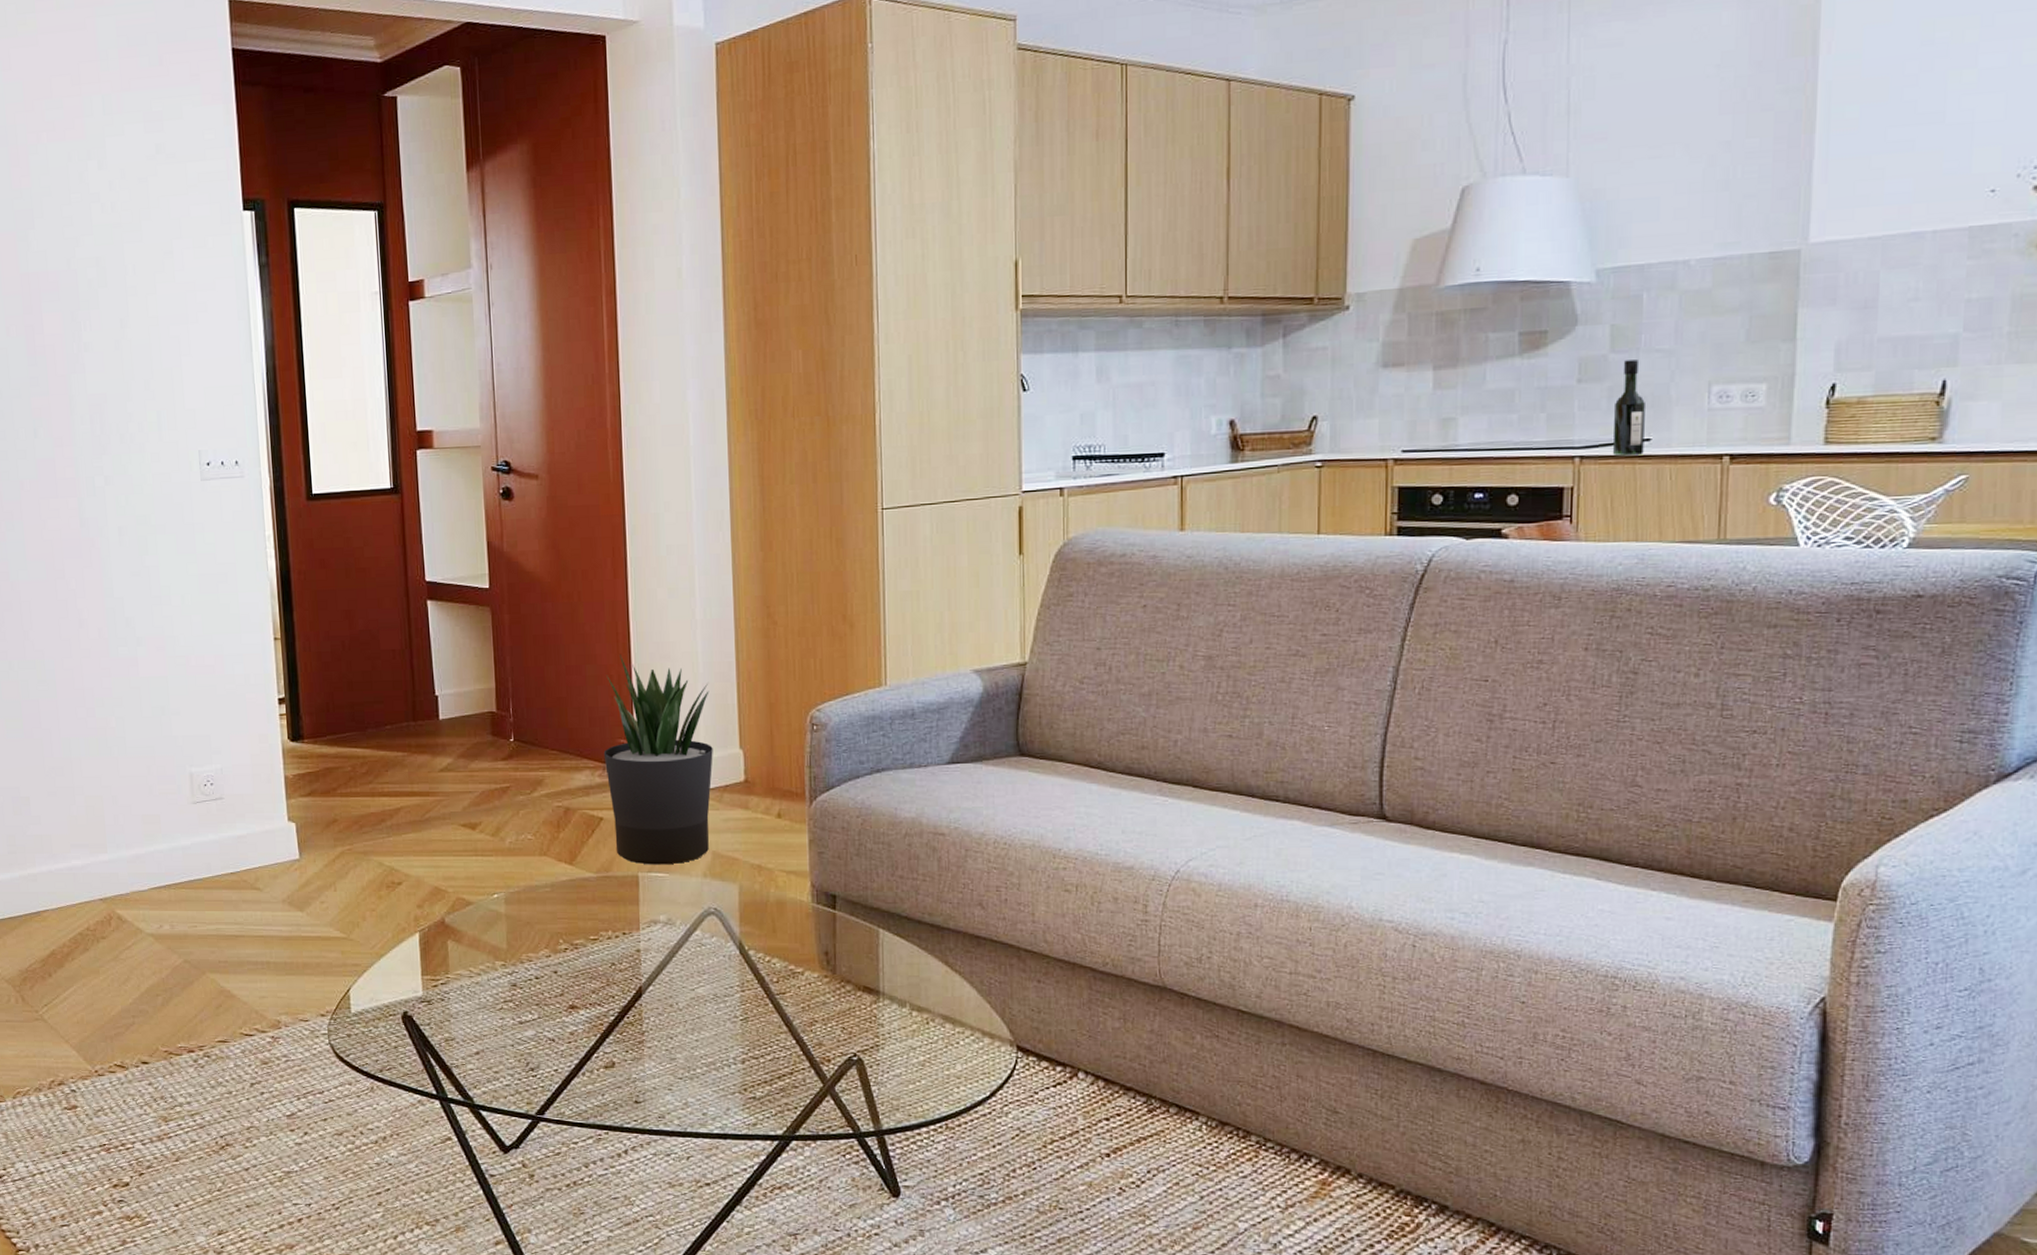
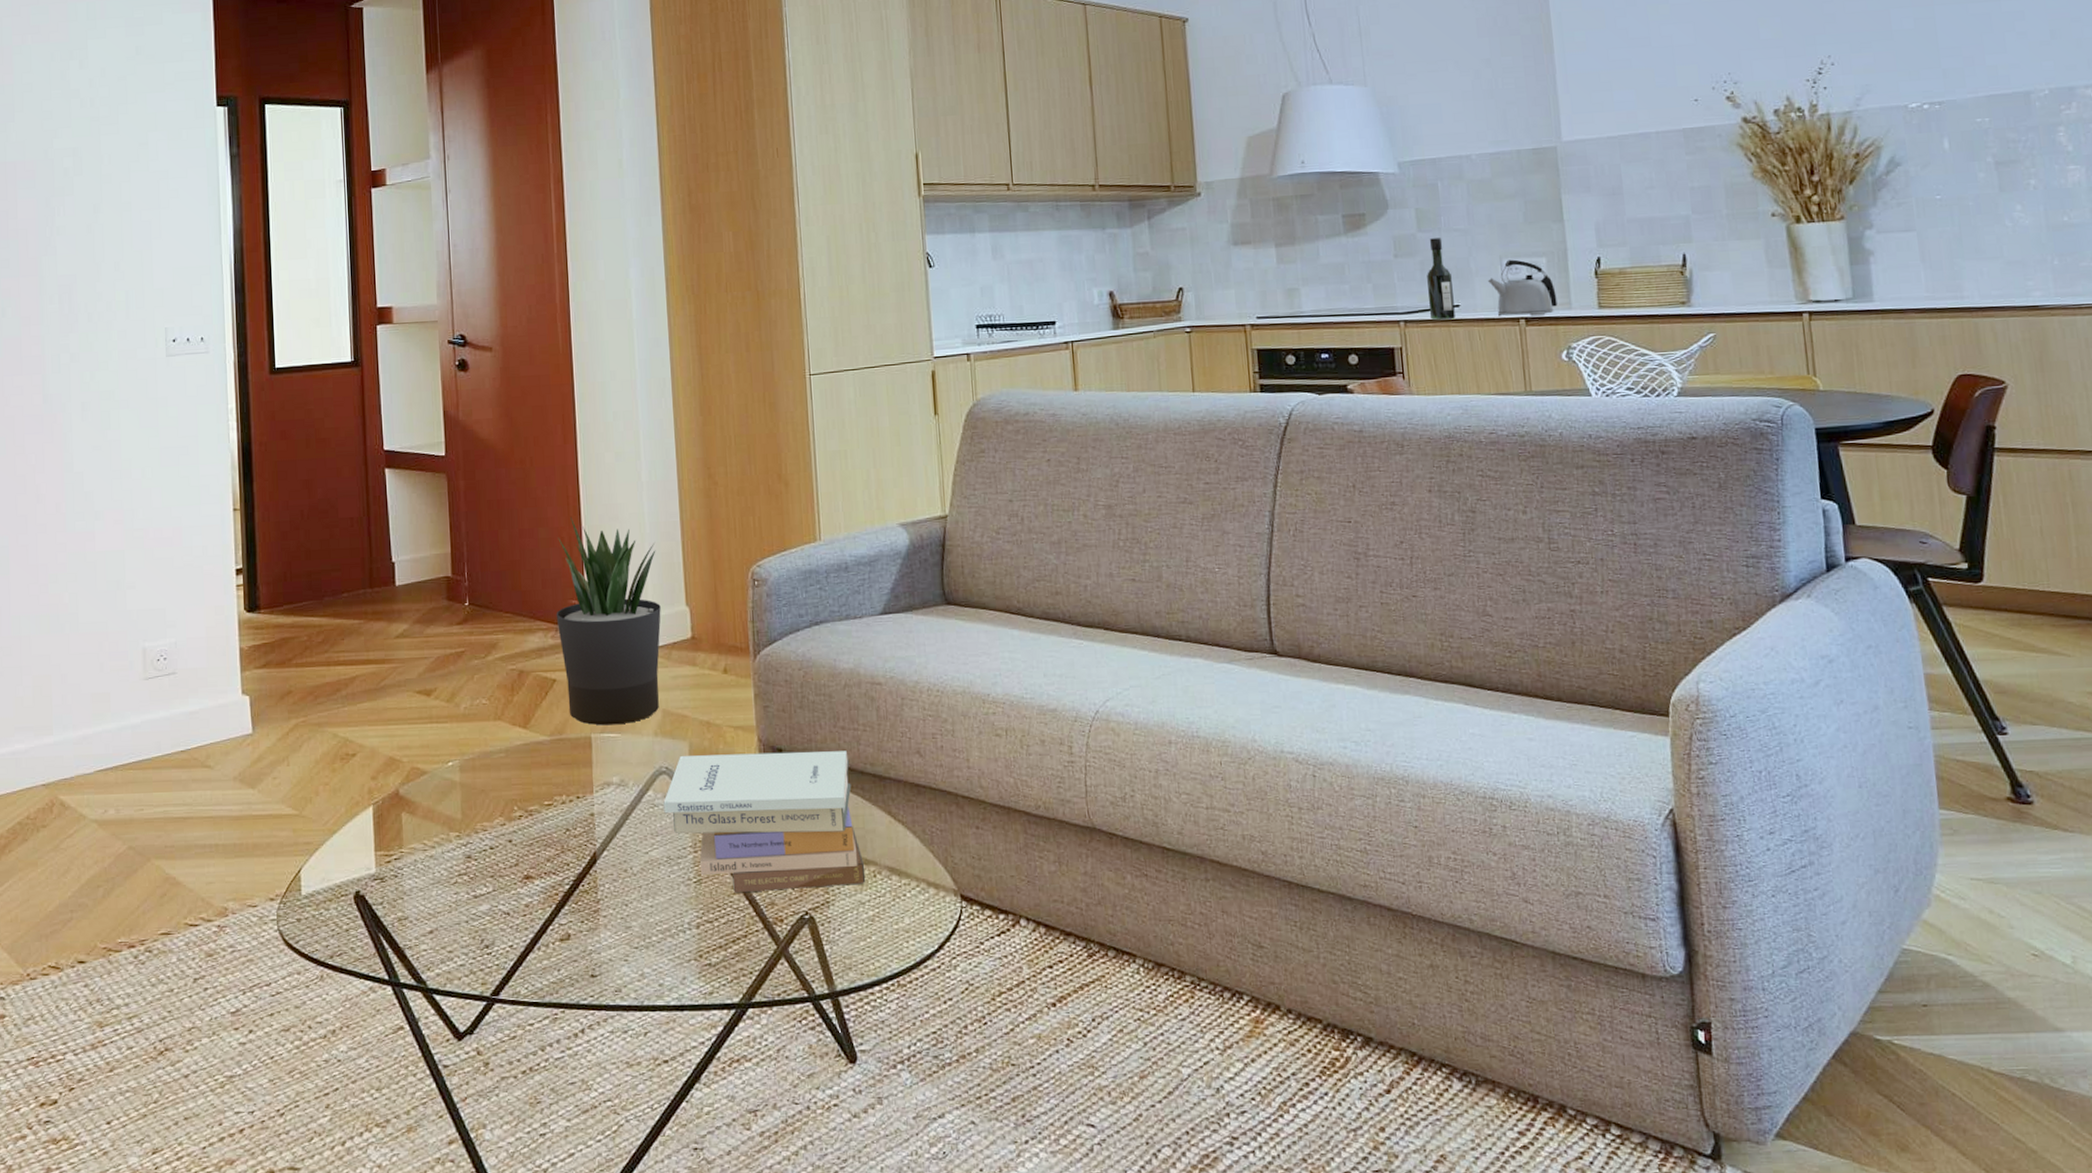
books: none [711,897,918,1033] -> present [663,751,866,893]
kettle: none [1689,386,1774,453] -> present [1487,259,1557,317]

